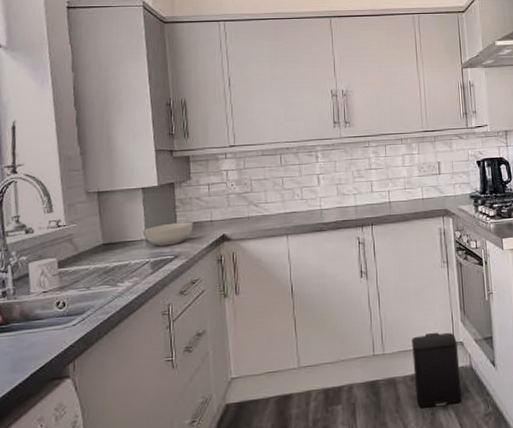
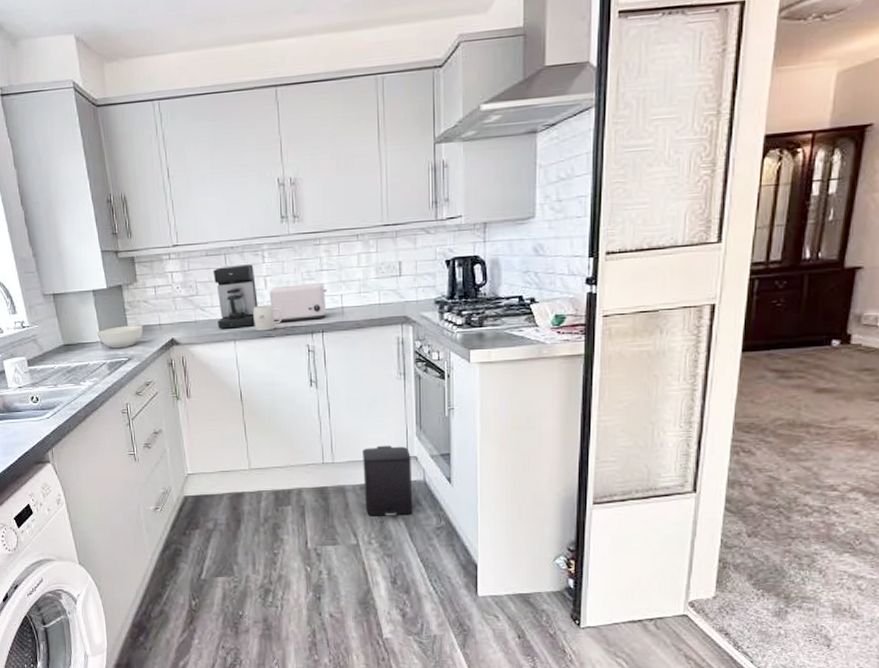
coffee maker: none [268,163,311,224] -> present [213,264,258,329]
mug: none [306,200,335,226] -> present [253,304,283,331]
toaster: none [322,181,376,217] -> present [269,283,327,323]

